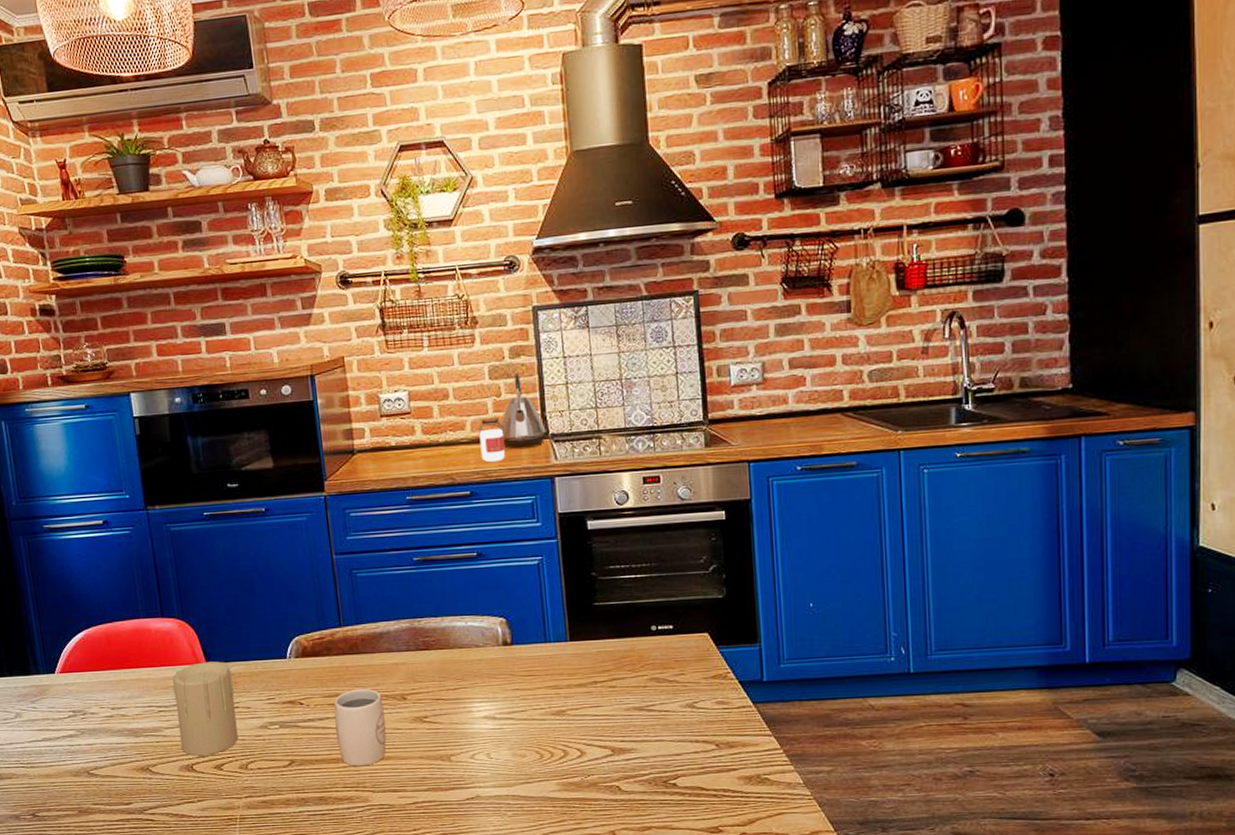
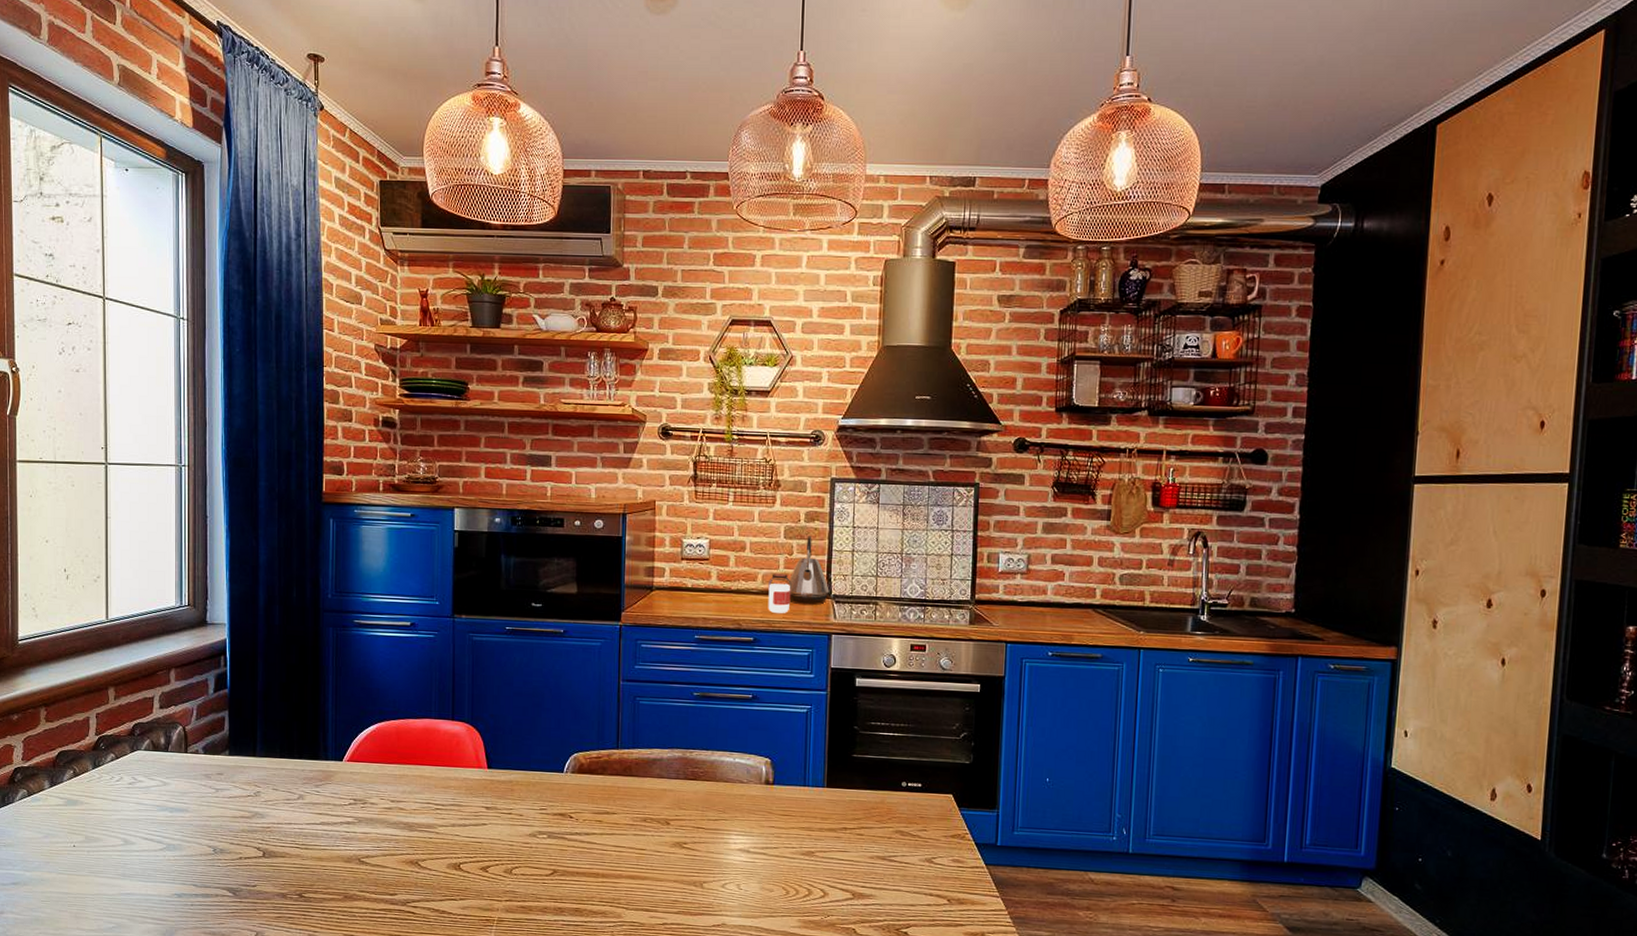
candle: present [172,661,239,756] -> none [451,766,510,856]
mug: present [334,688,387,767] -> none [600,809,647,884]

